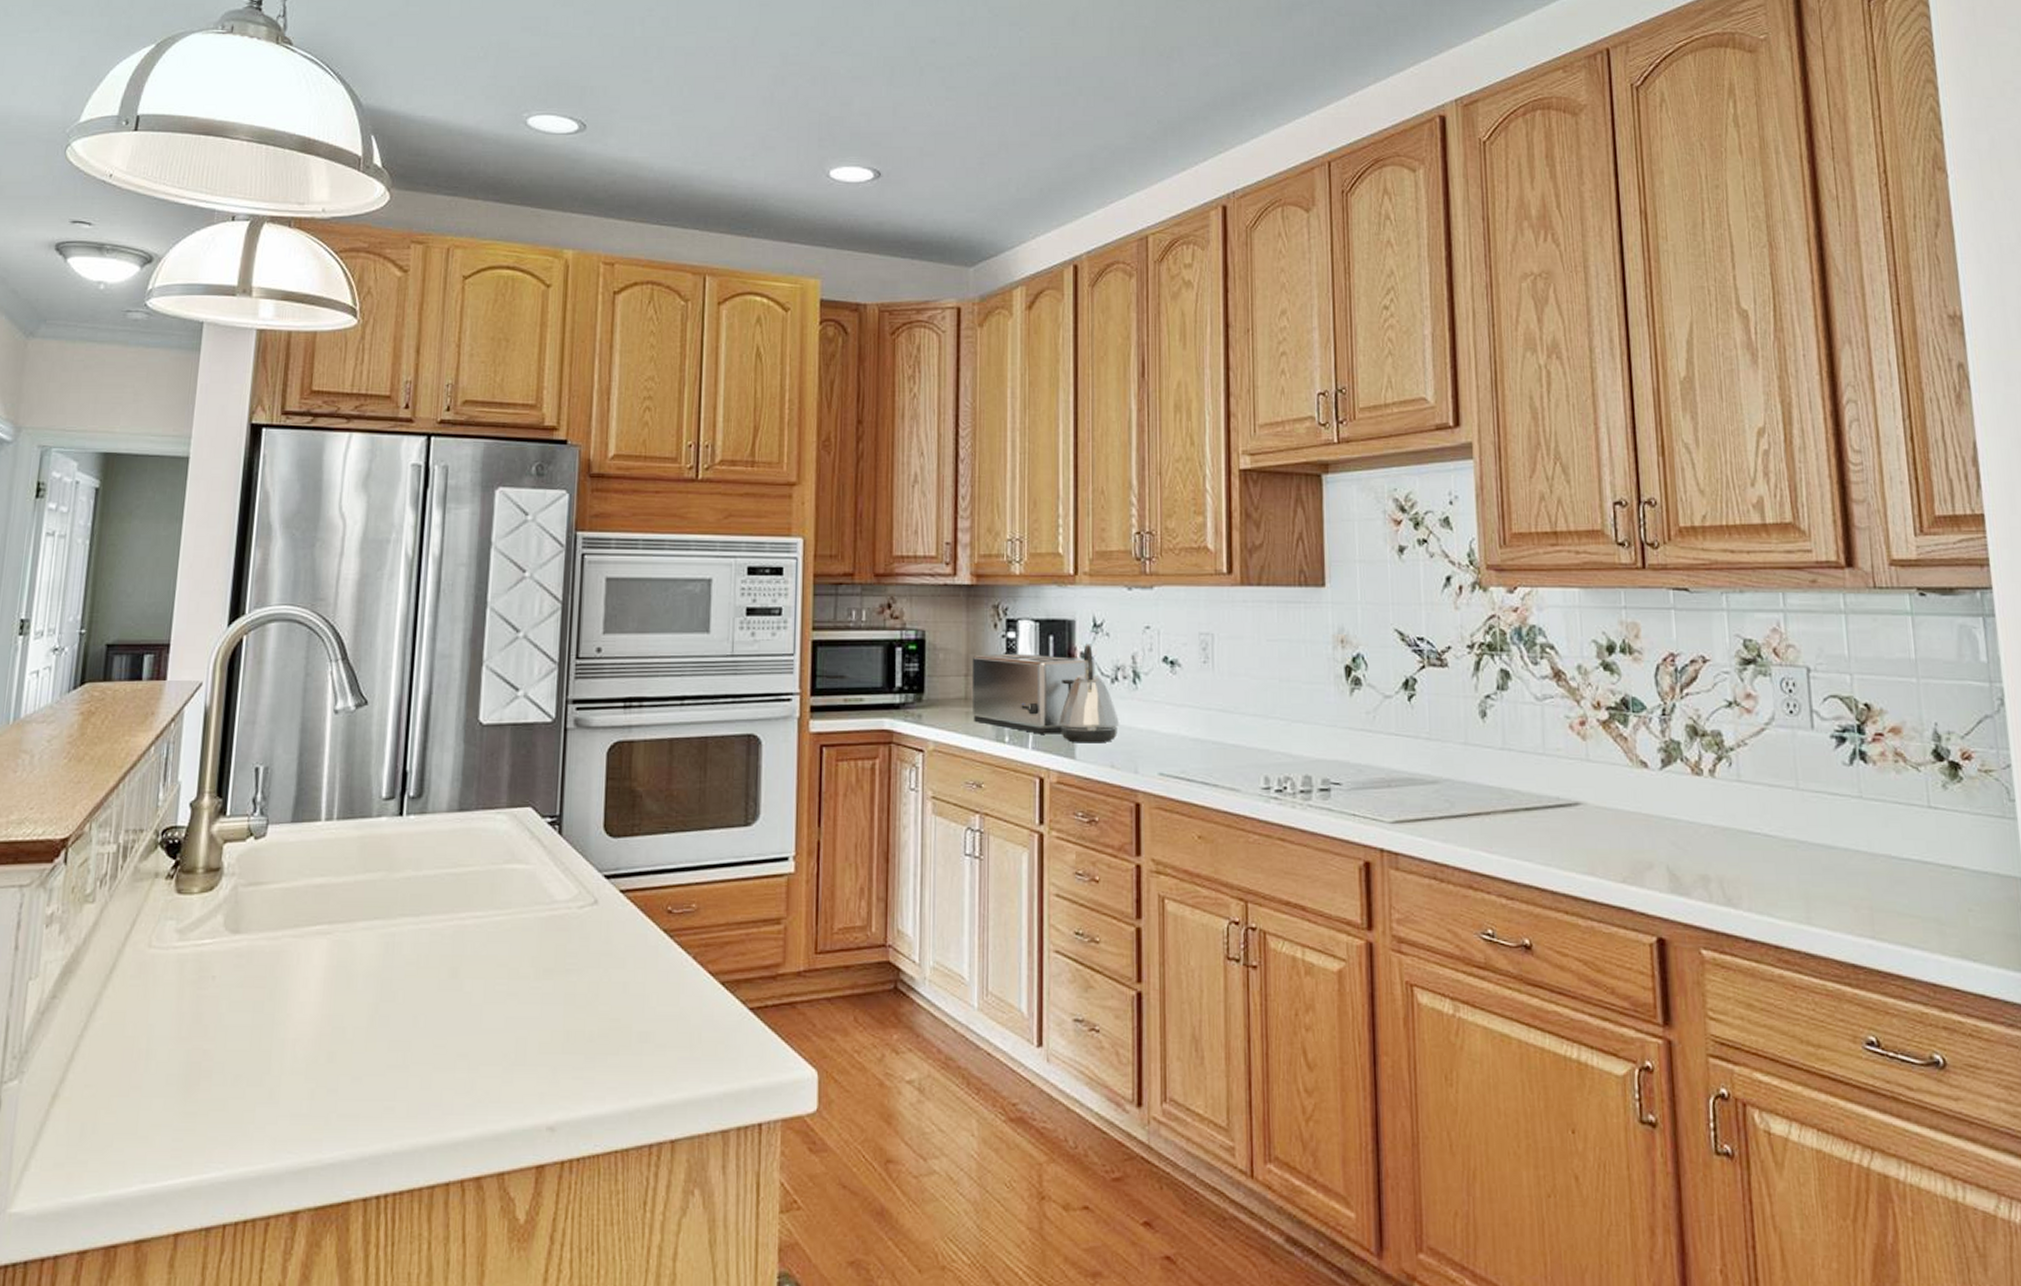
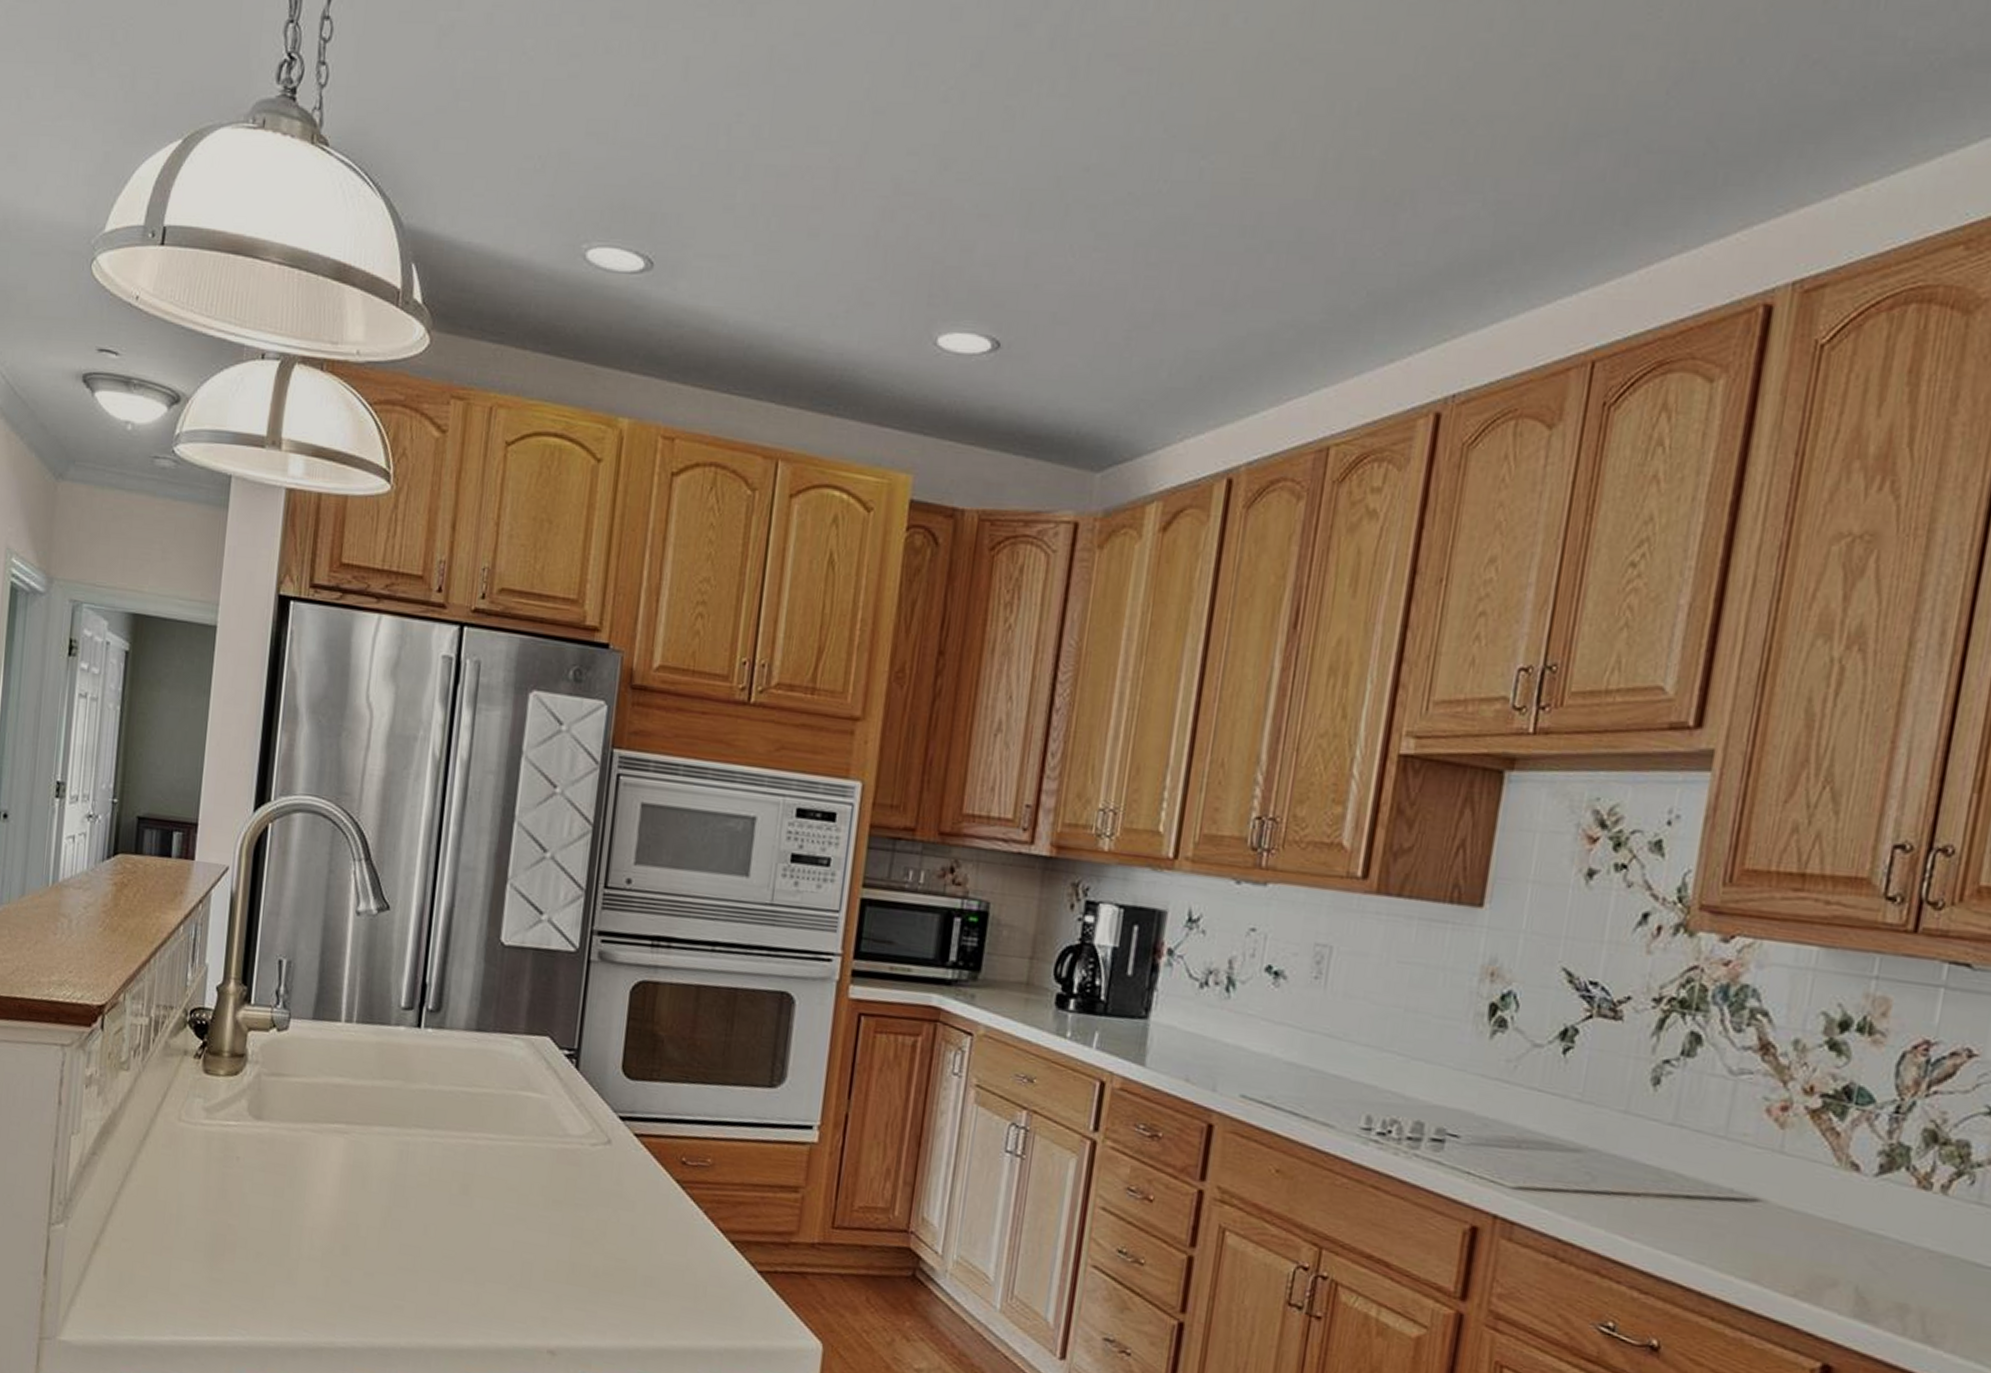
toaster: present [972,653,1096,734] -> none [1033,936,1185,1036]
kettle: present [1059,644,1119,743] -> none [1131,939,1203,1053]

